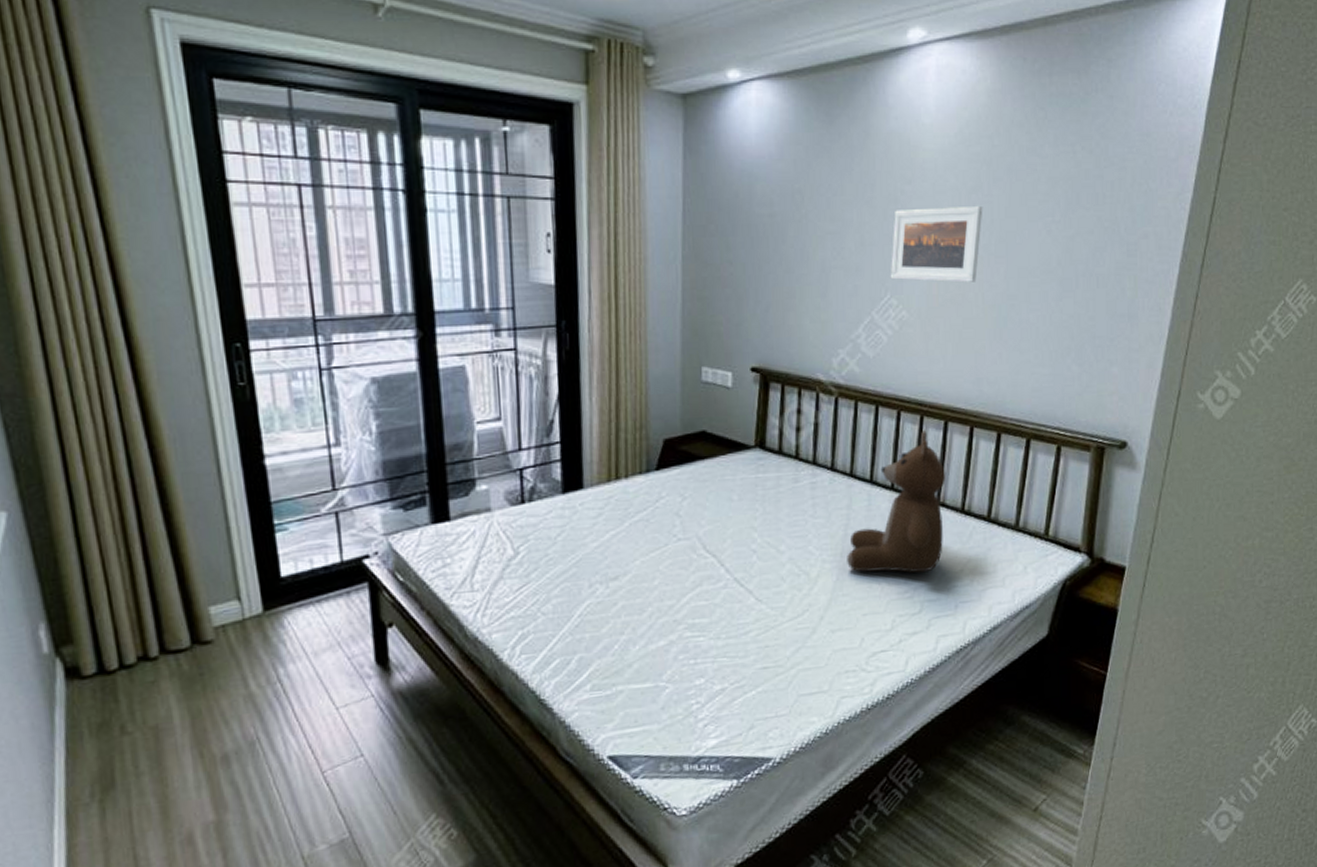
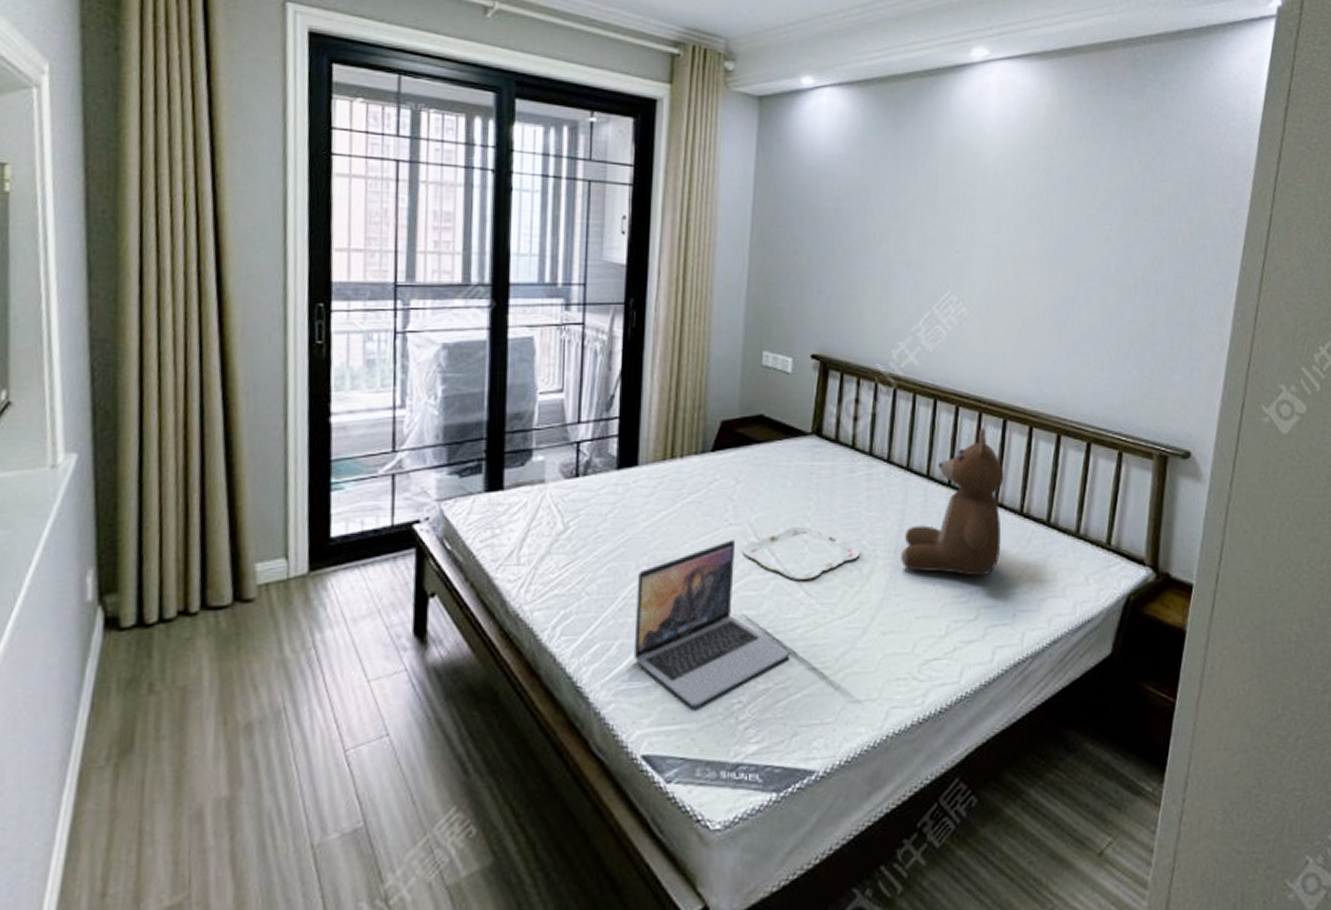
laptop: none [591,554,743,710] -> present [633,540,790,707]
serving tray: none [692,537,807,587] -> present [742,527,860,580]
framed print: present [890,205,983,283] -> none [950,210,1043,283]

